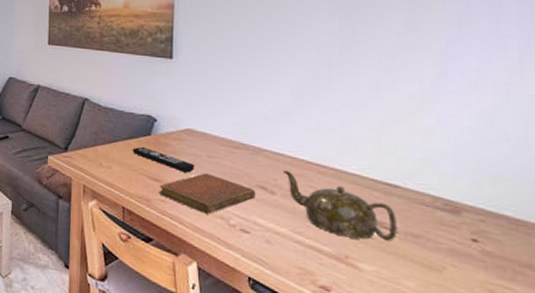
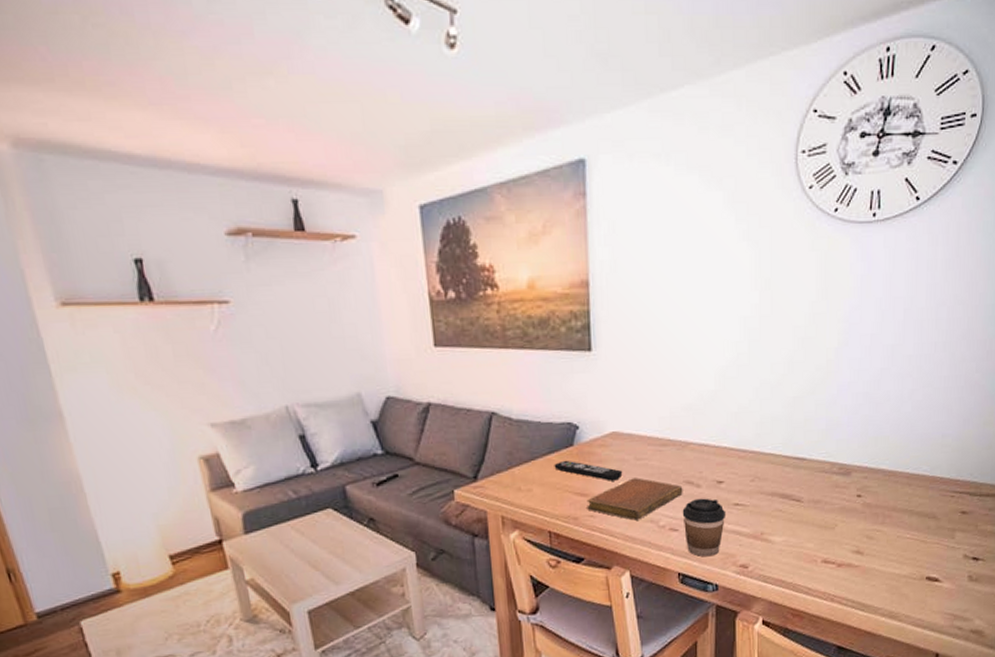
coffee cup: none [254,205,304,269] -> present [682,498,726,557]
teapot: present [283,170,397,242] -> none [707,461,802,516]

